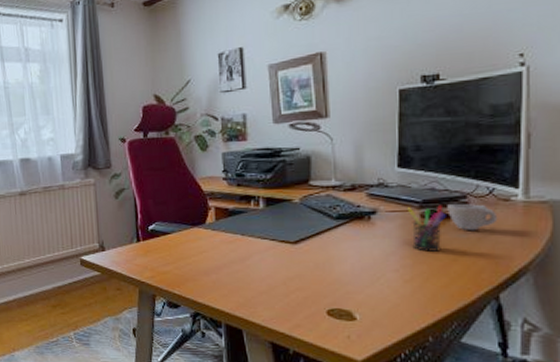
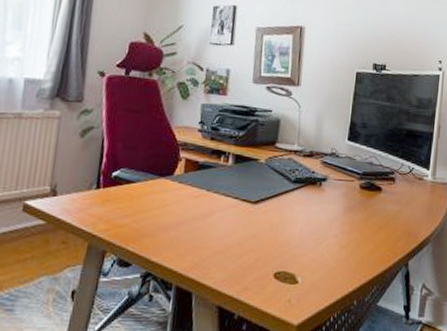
pen holder: present [406,205,447,253] -> none [350,178,379,221]
cup: present [447,203,498,230] -> none [379,177,414,203]

